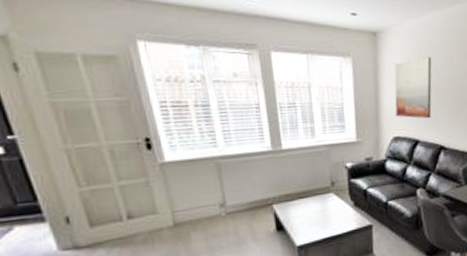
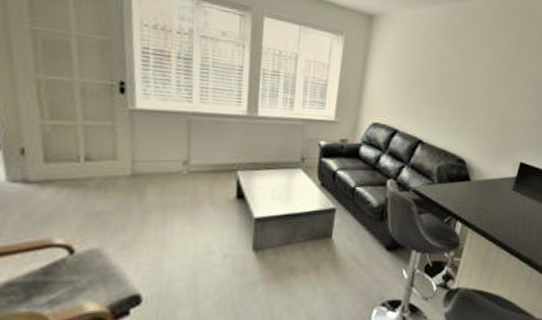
wall art: present [394,57,432,119] -> none [379,48,424,110]

